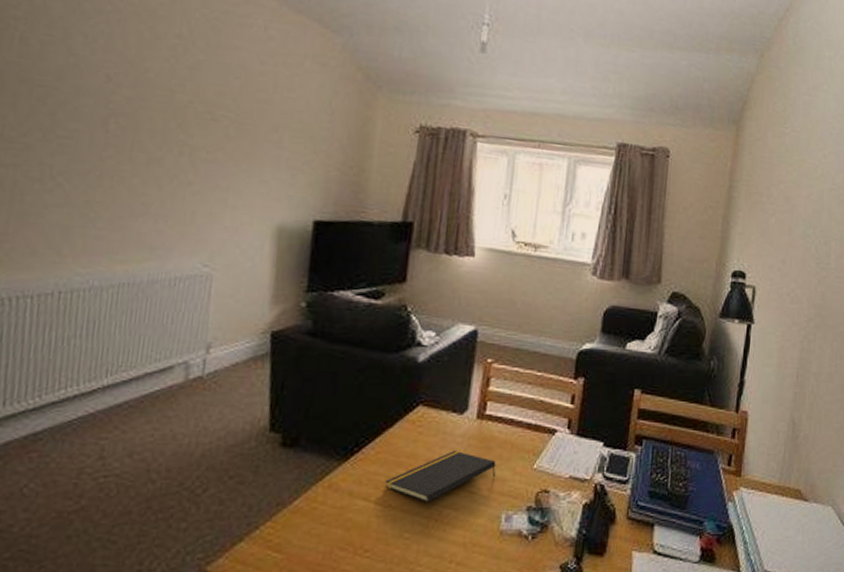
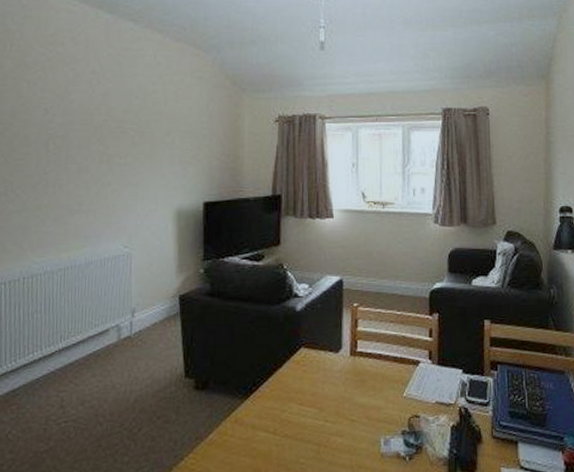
notepad: present [384,451,496,502] -> none [280,385,371,431]

